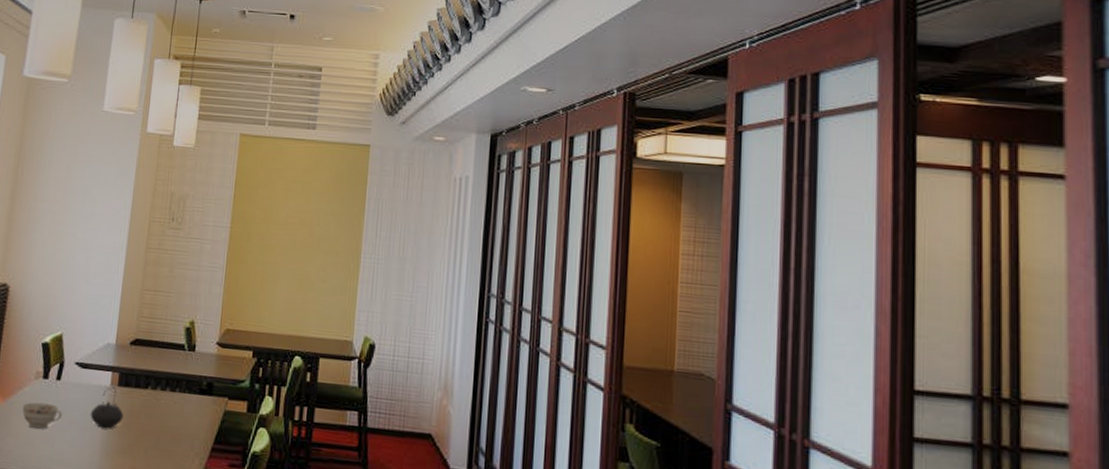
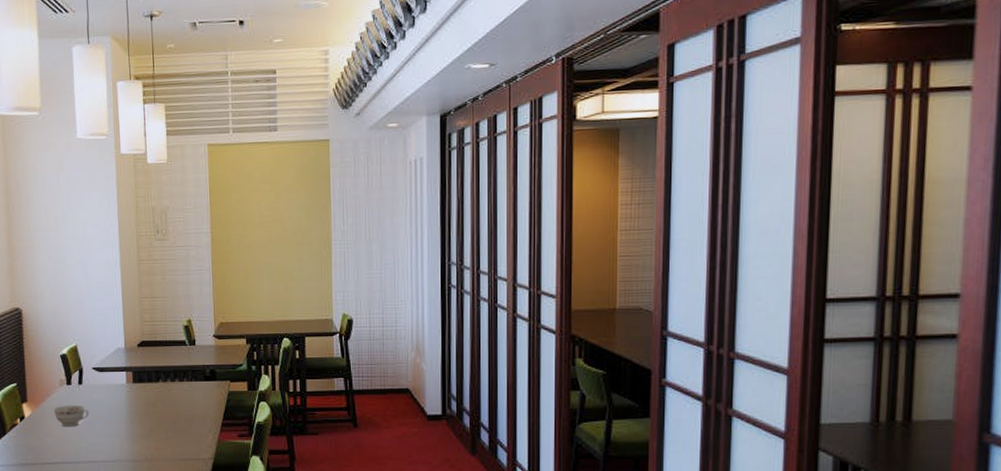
teapot: present [90,386,124,428] -> none [113,383,142,418]

